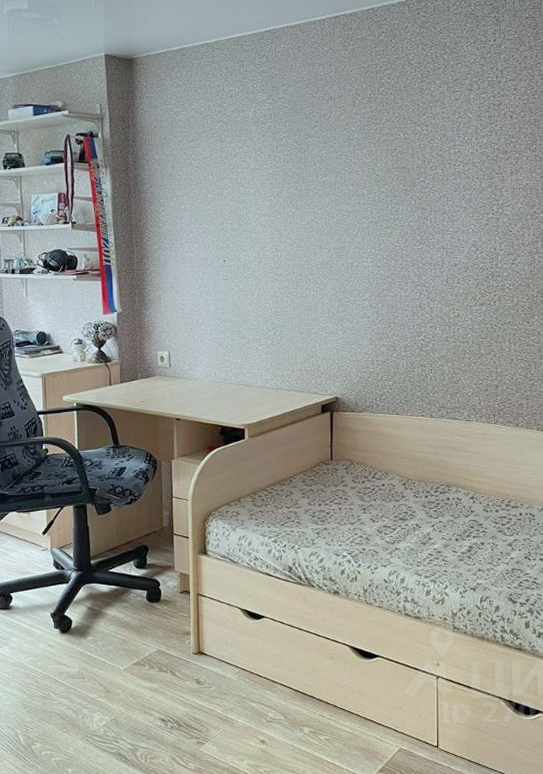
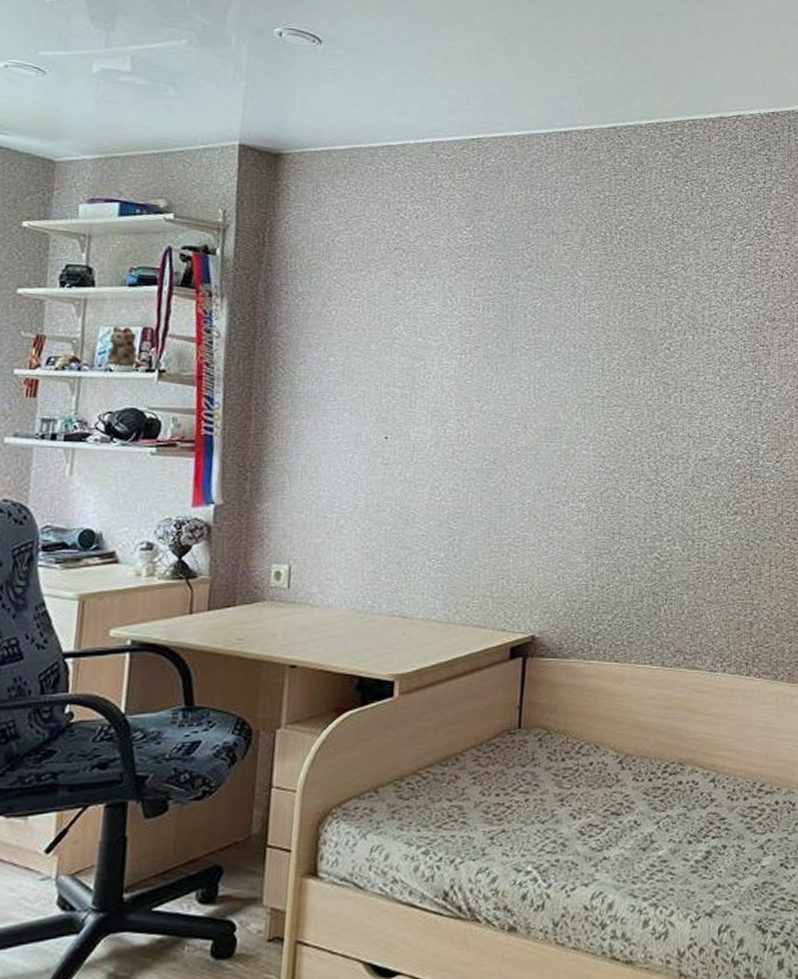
decorative figurine: none [38,193,57,222] -> present [107,325,137,367]

